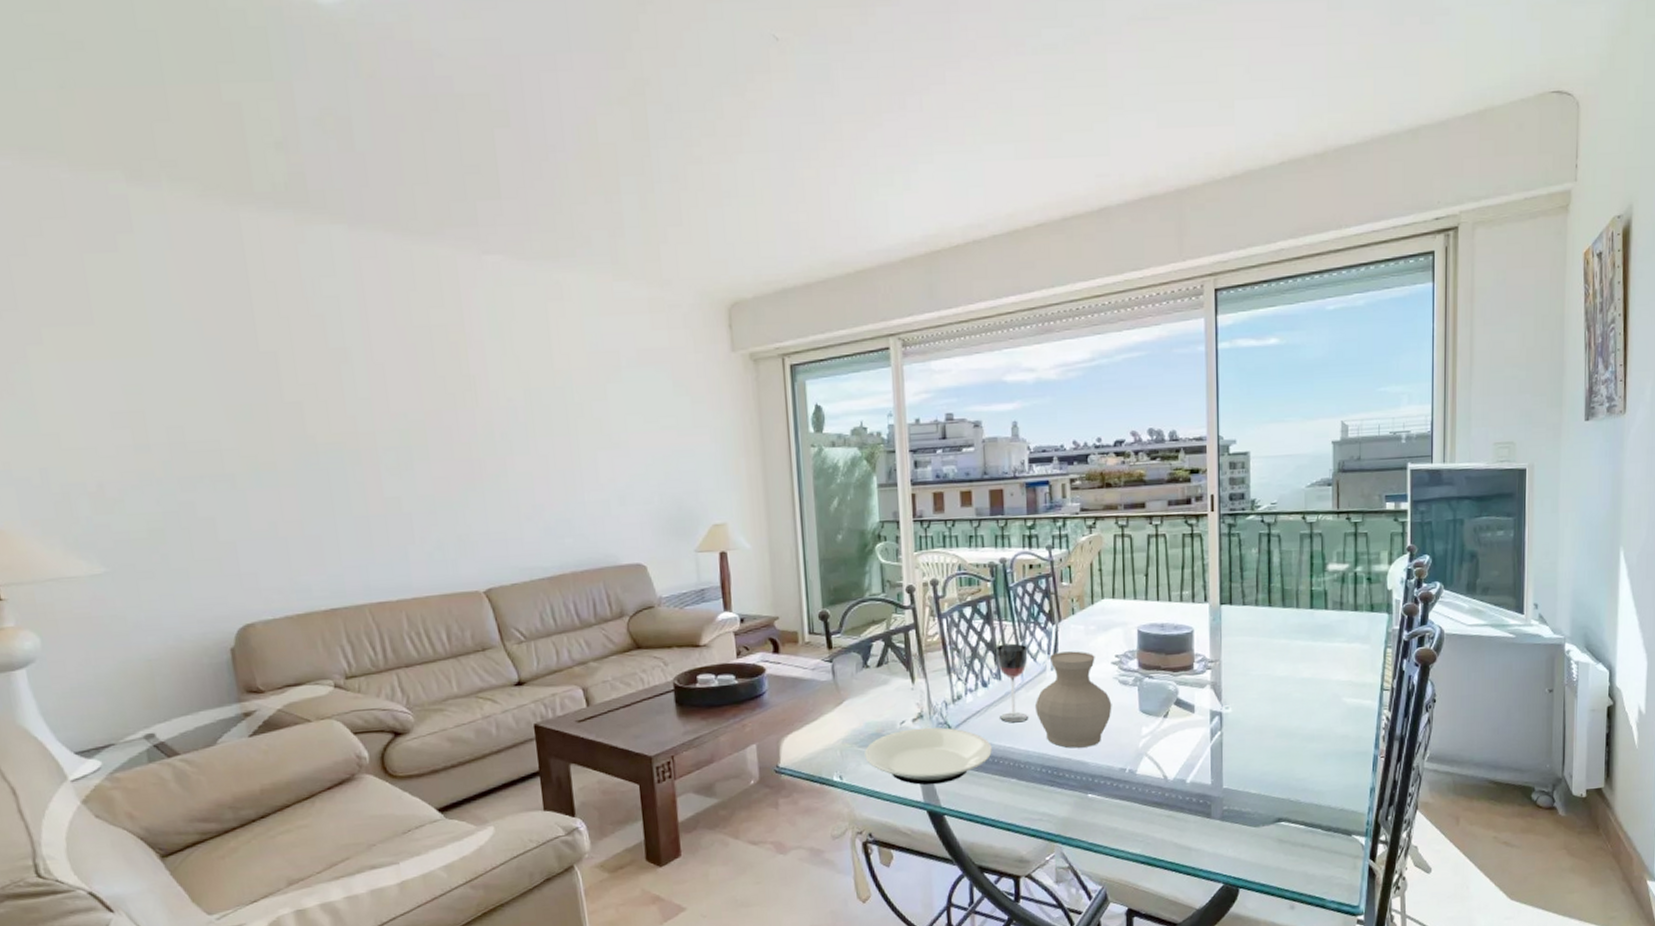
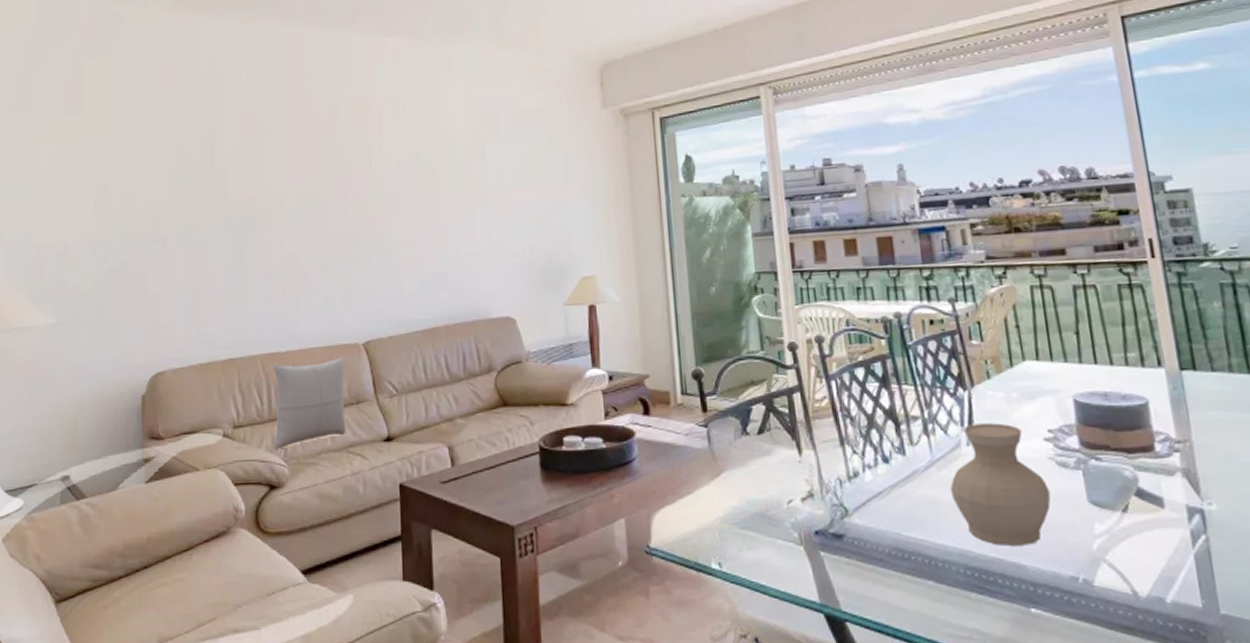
pillow: none [384,605,474,698] -> present [273,357,346,450]
plate: present [865,727,992,785] -> none [747,509,901,582]
wineglass: present [996,643,1028,723] -> none [897,411,943,509]

